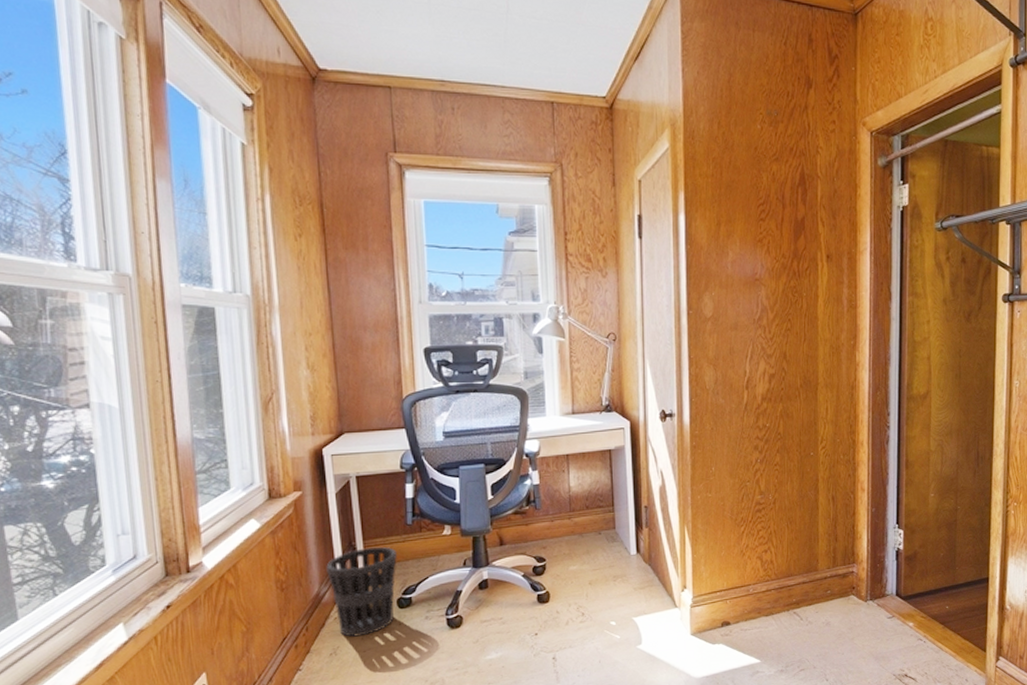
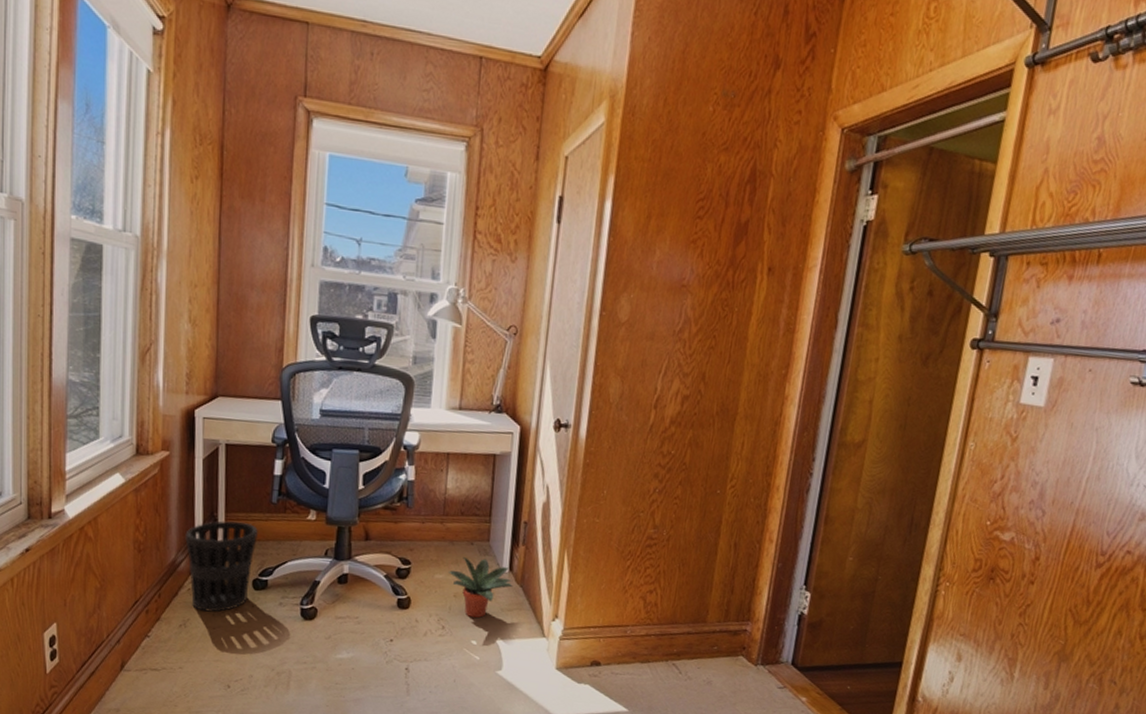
potted plant: none [581,545,642,601] -> present [447,557,513,618]

